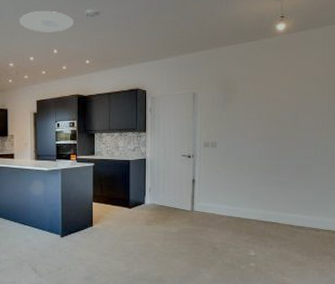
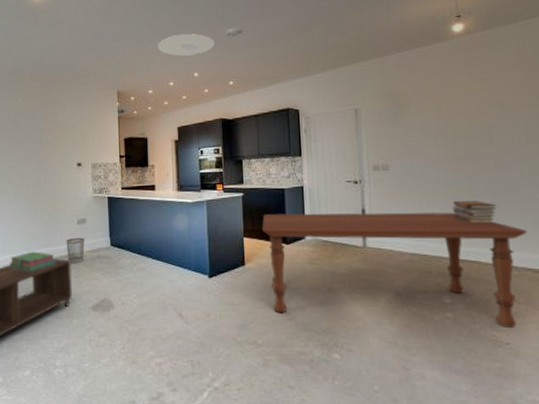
dining table: none [109,182,315,273] -> present [262,212,527,327]
book stack: none [263,174,295,193] -> present [452,201,497,224]

